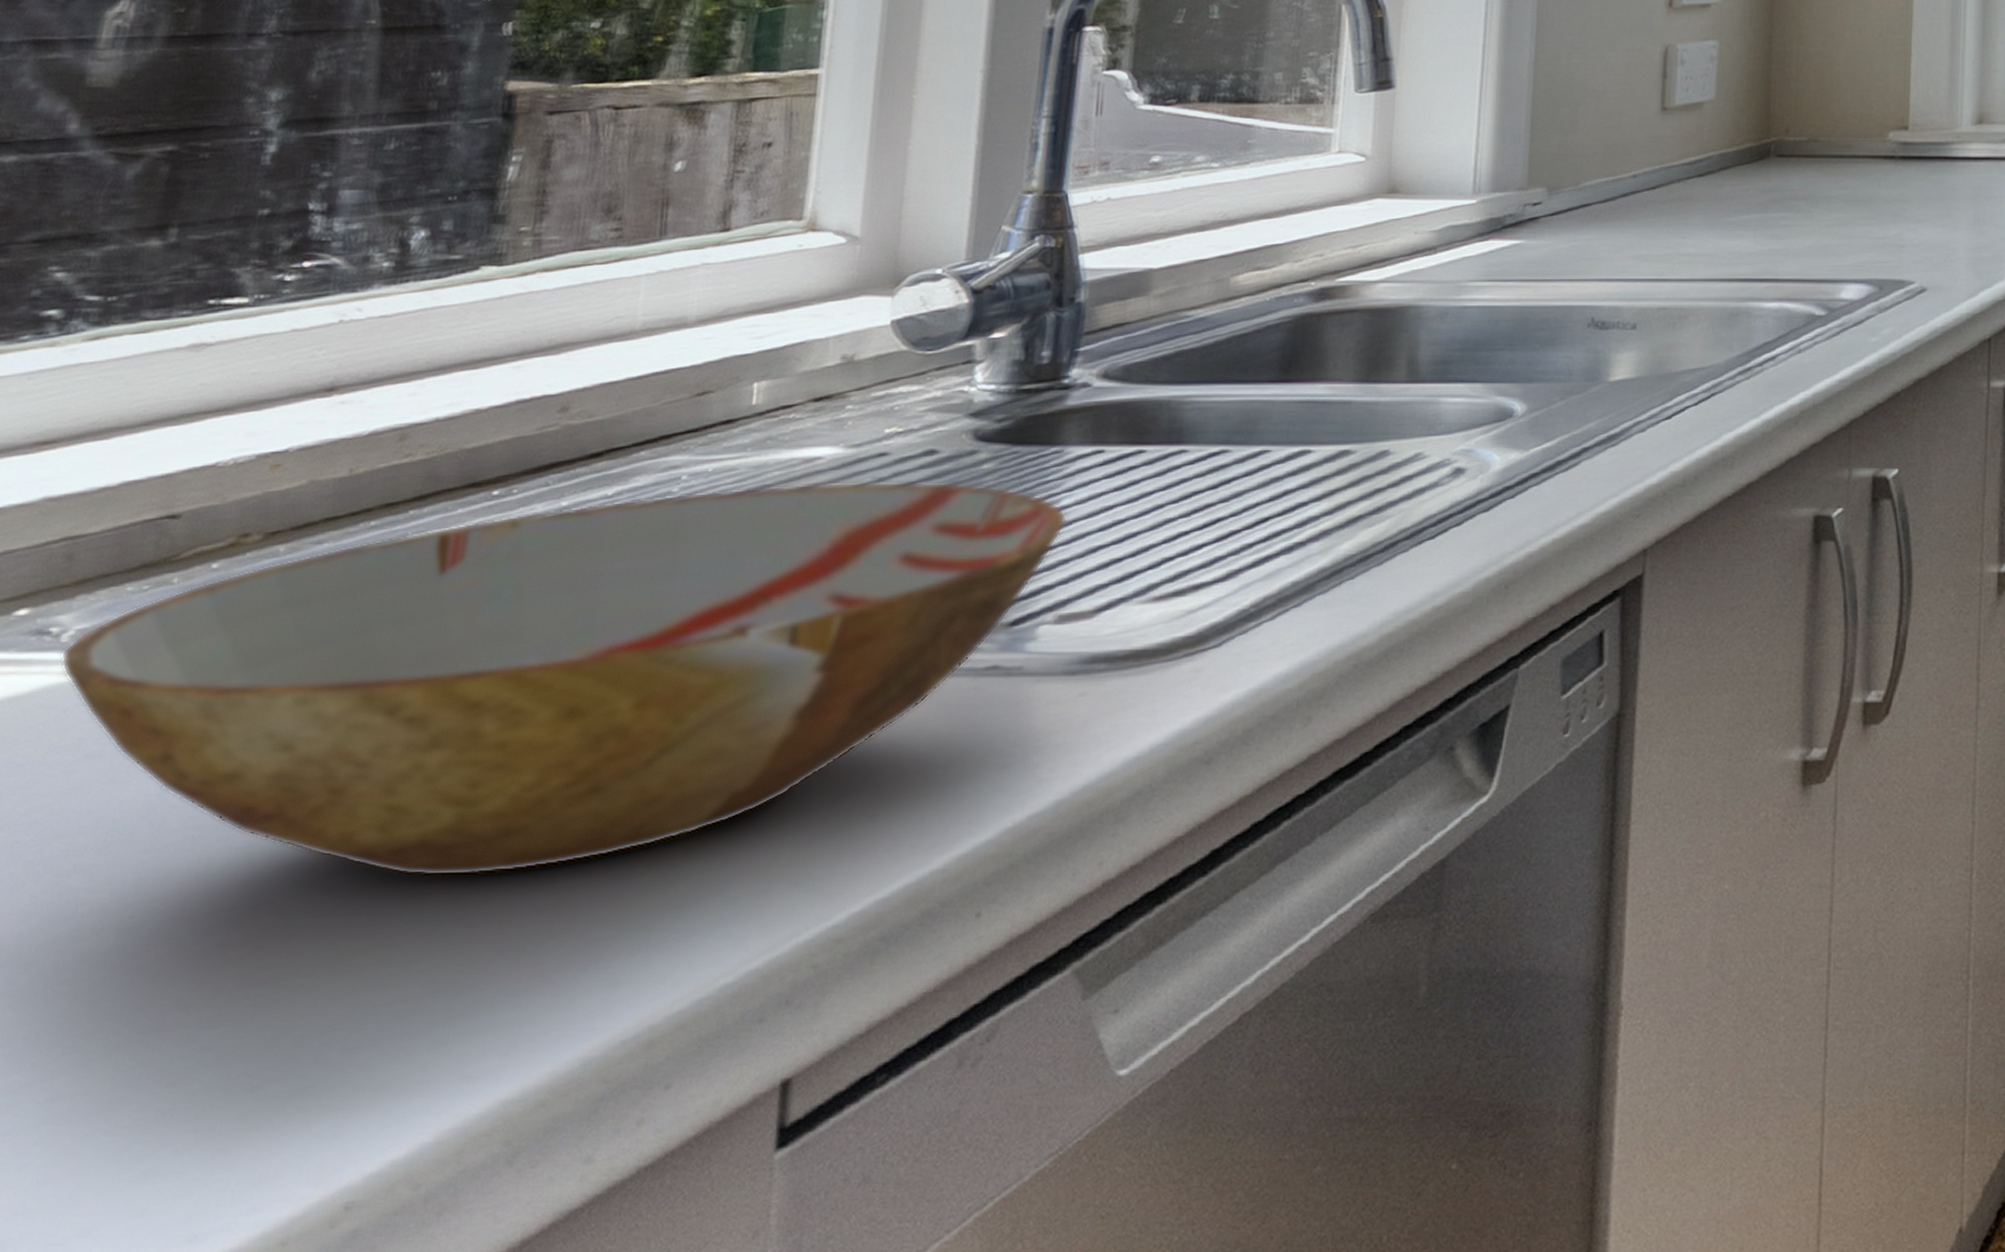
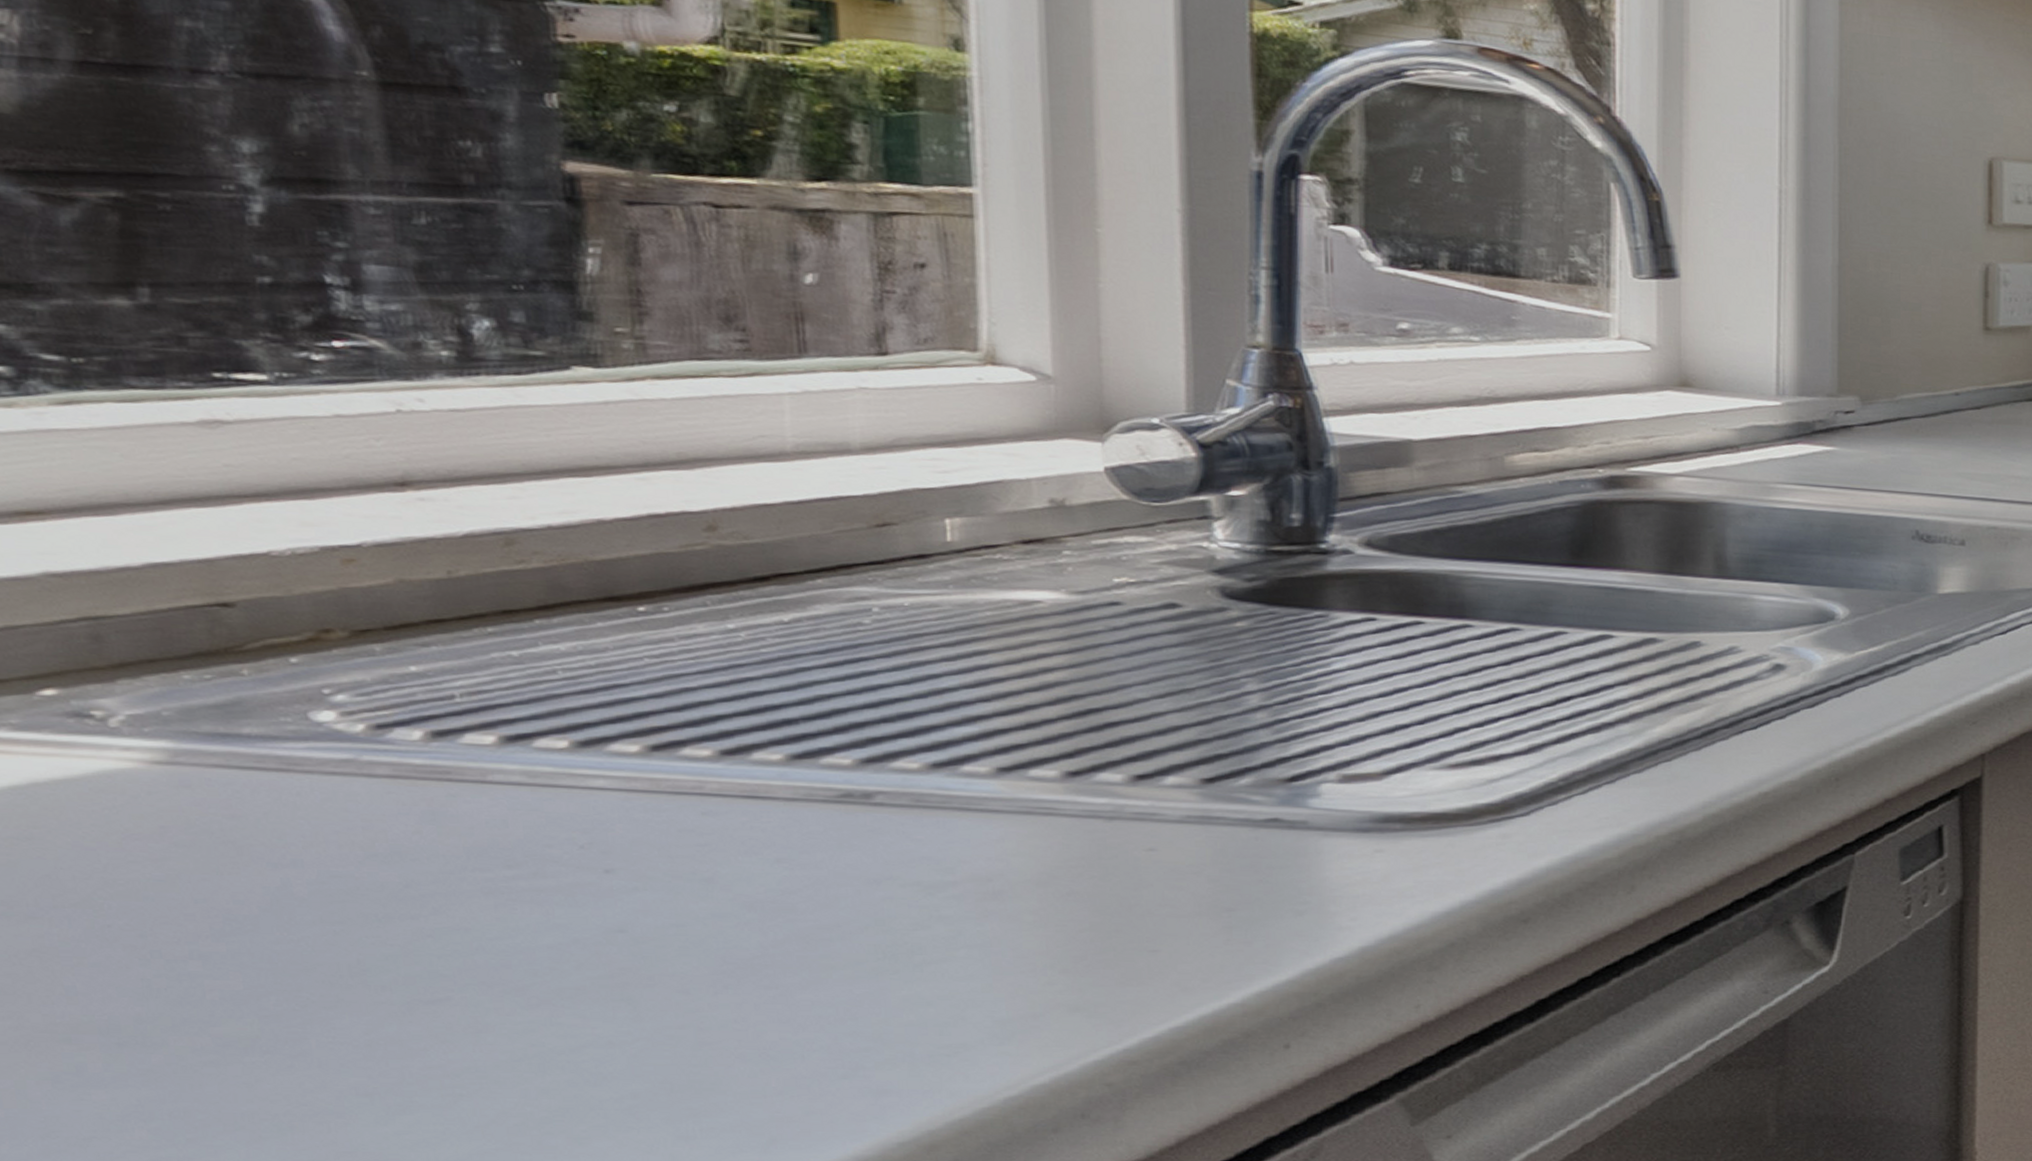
bowl: present [60,481,1068,877] -> none [112,625,1342,985]

